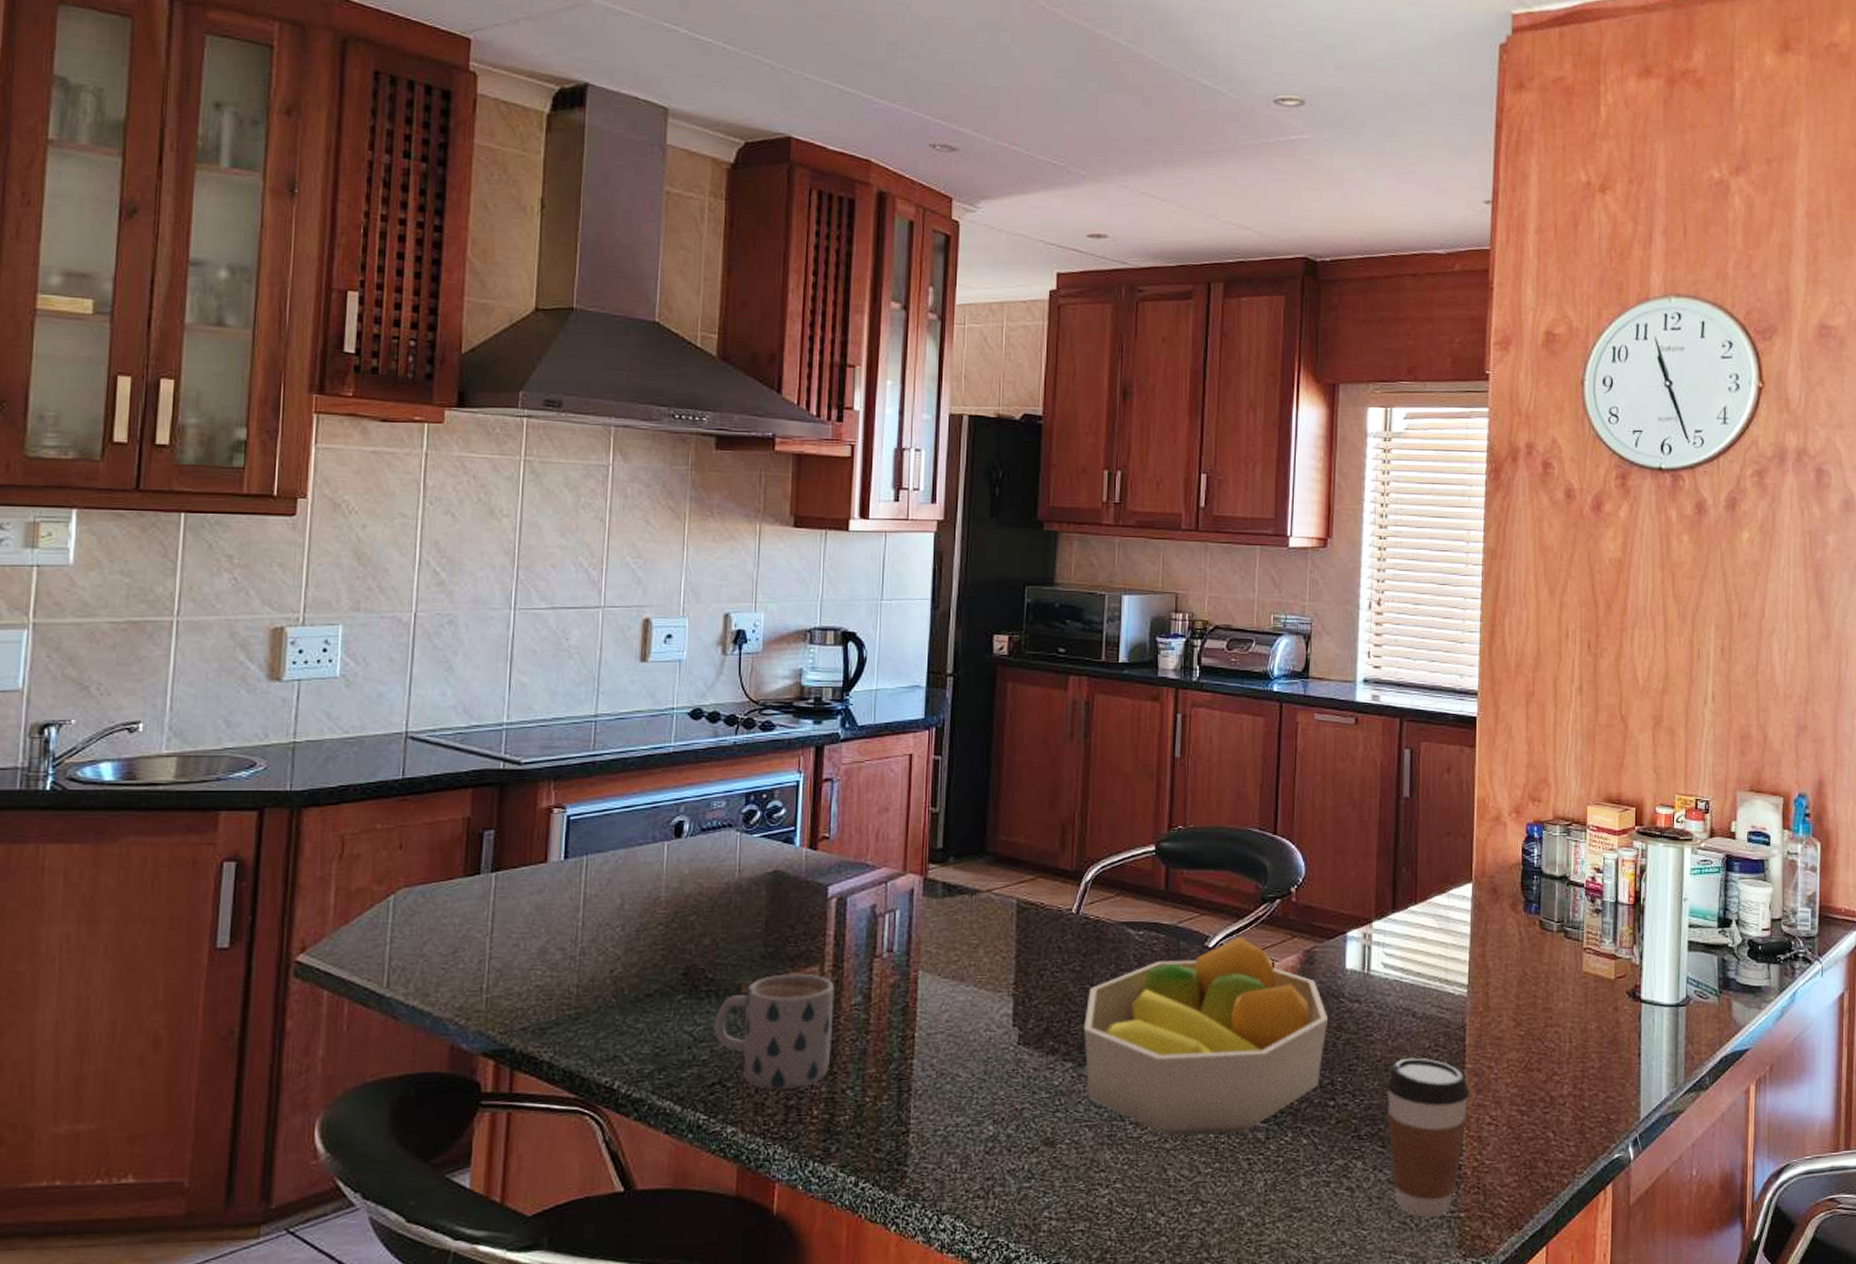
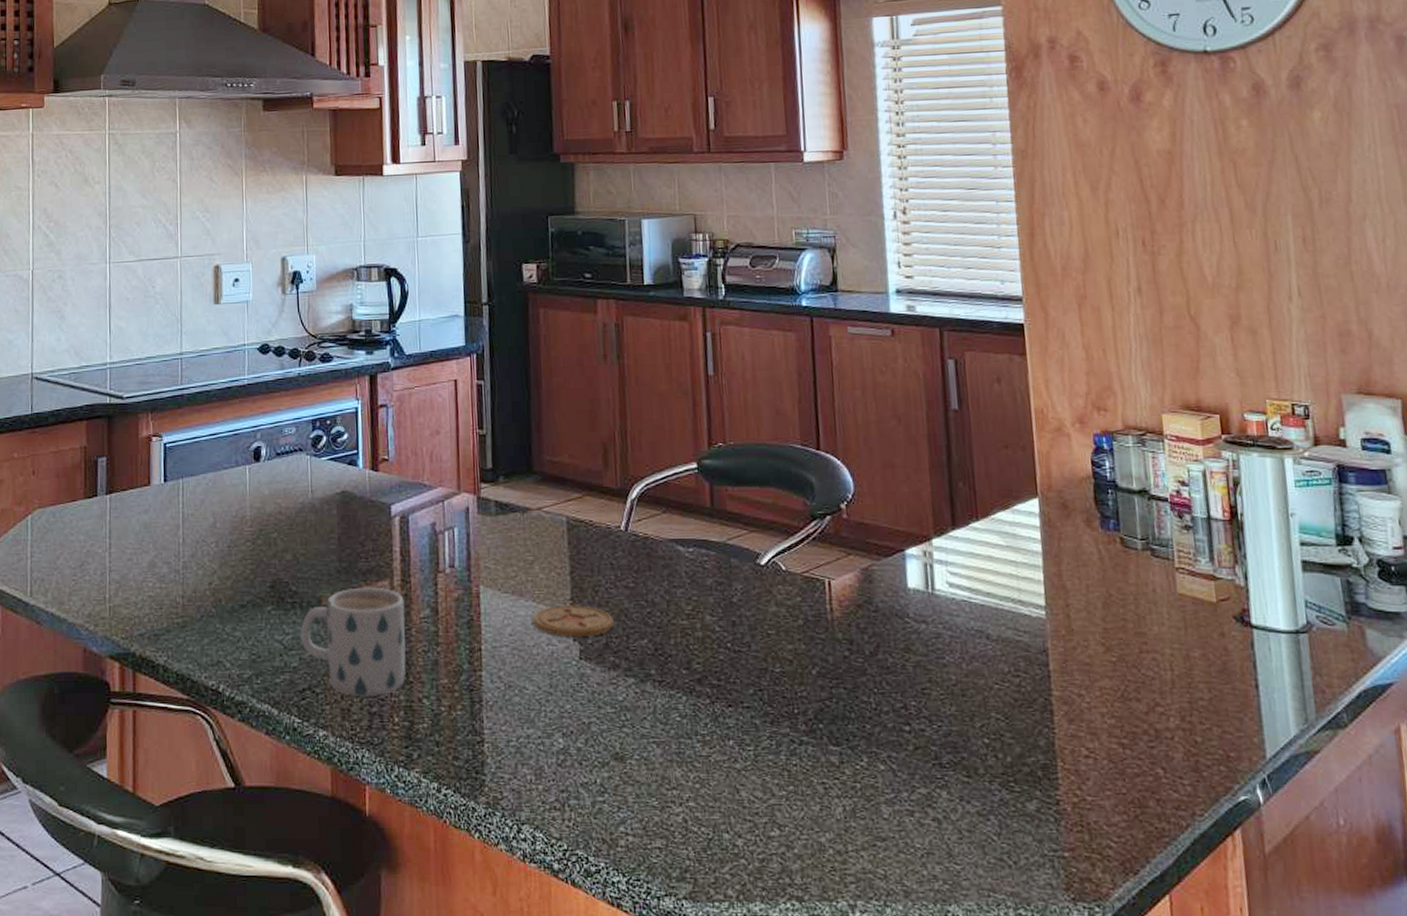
coaster: none [972,989,1056,1023] -> present [532,605,614,638]
fruit bowl: present [1084,936,1329,1137] -> none [642,554,895,757]
coffee cup: present [1385,1057,1470,1218] -> none [964,682,1061,855]

